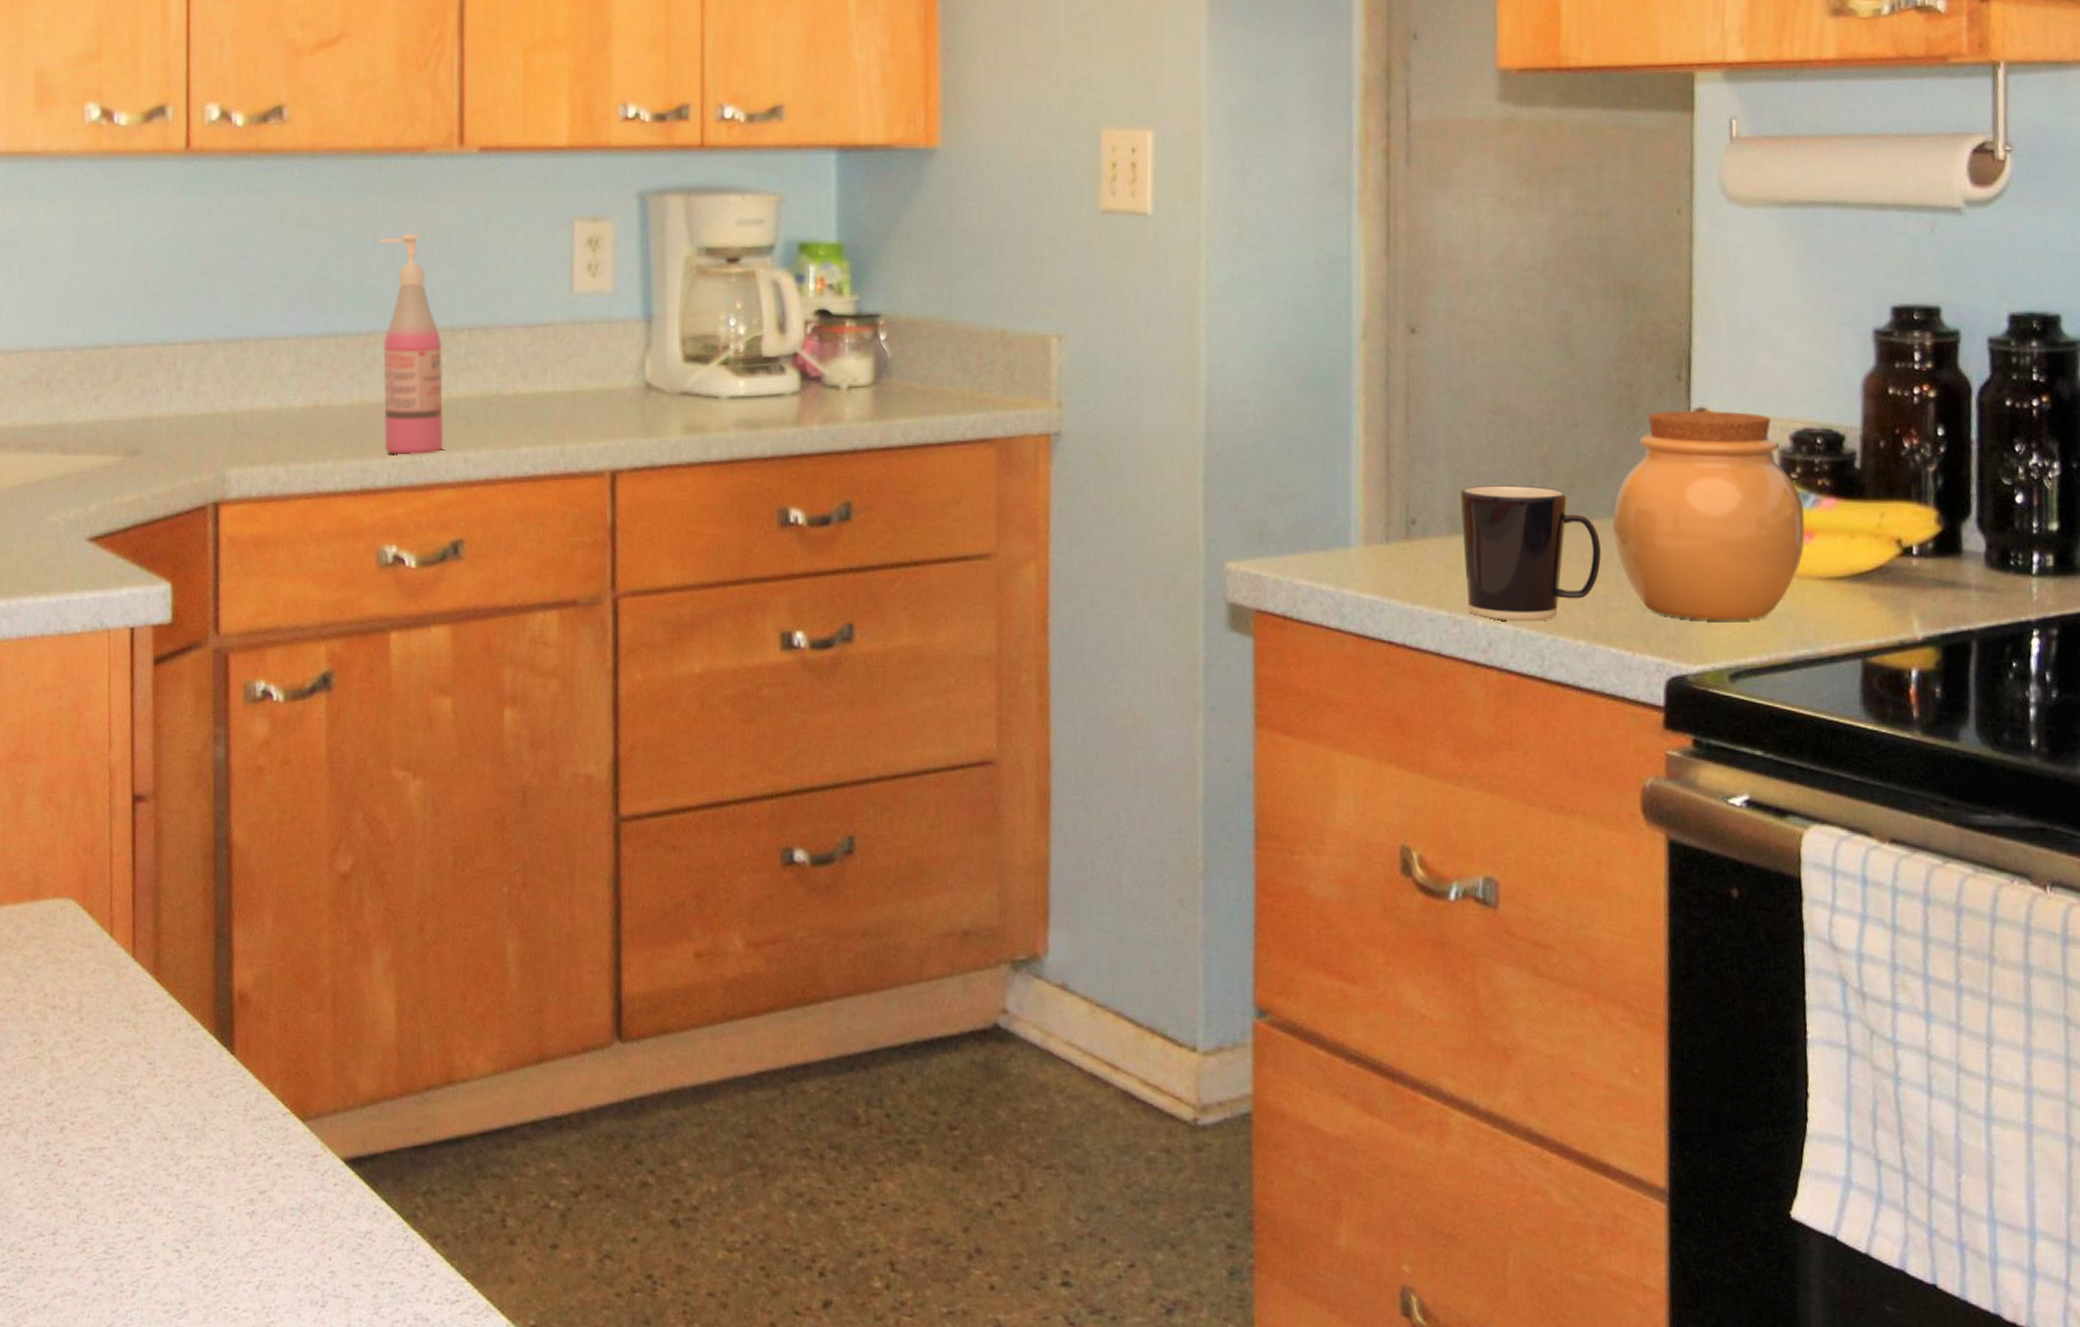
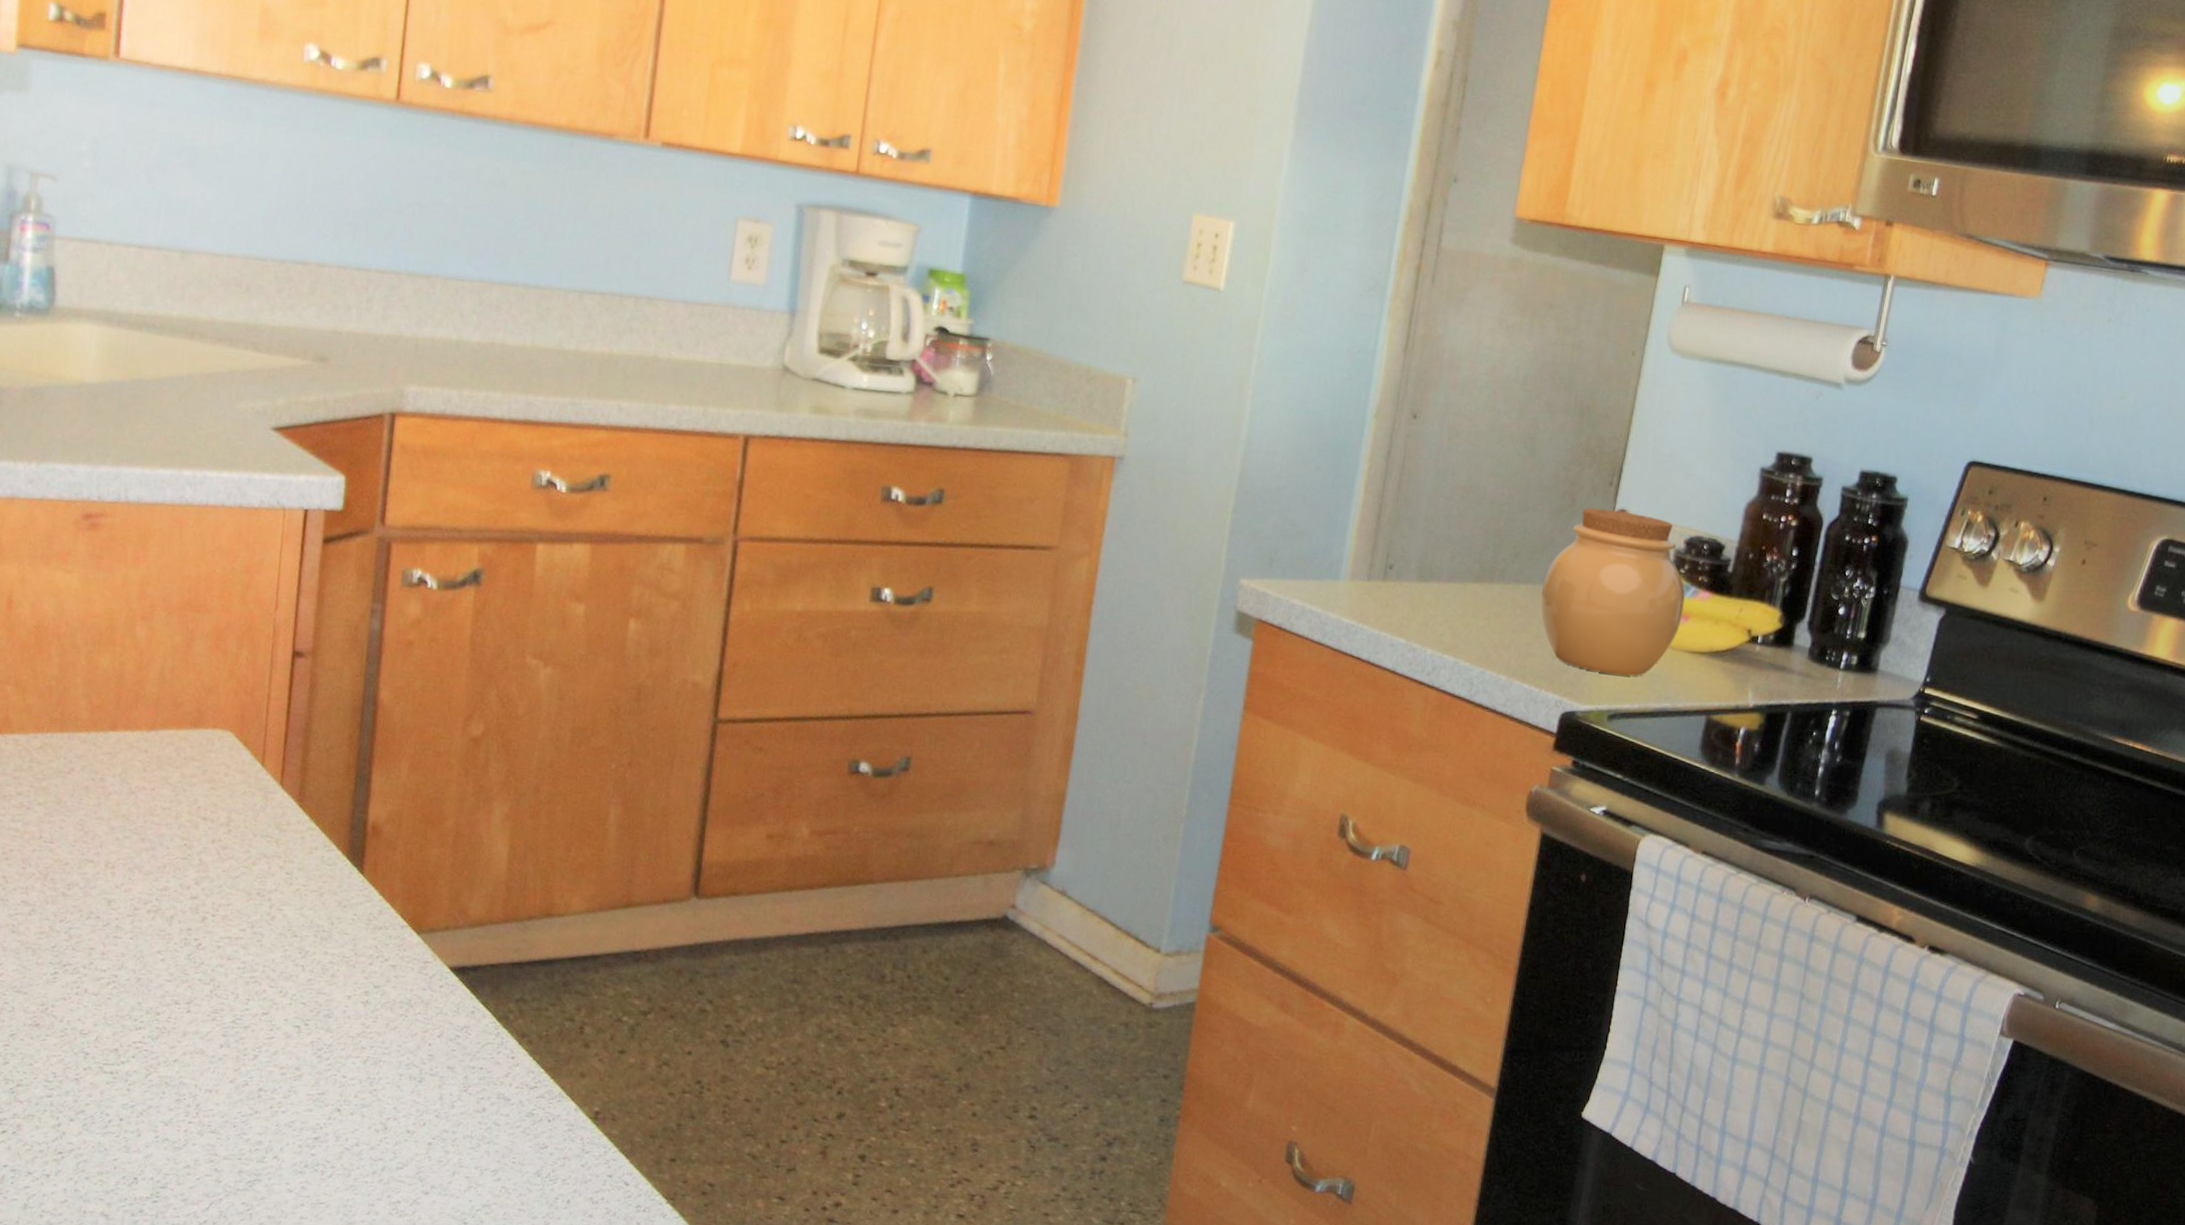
soap dispenser: present [379,233,444,455] -> none [550,207,610,399]
mug: present [1460,485,1602,622] -> none [1422,545,1530,657]

